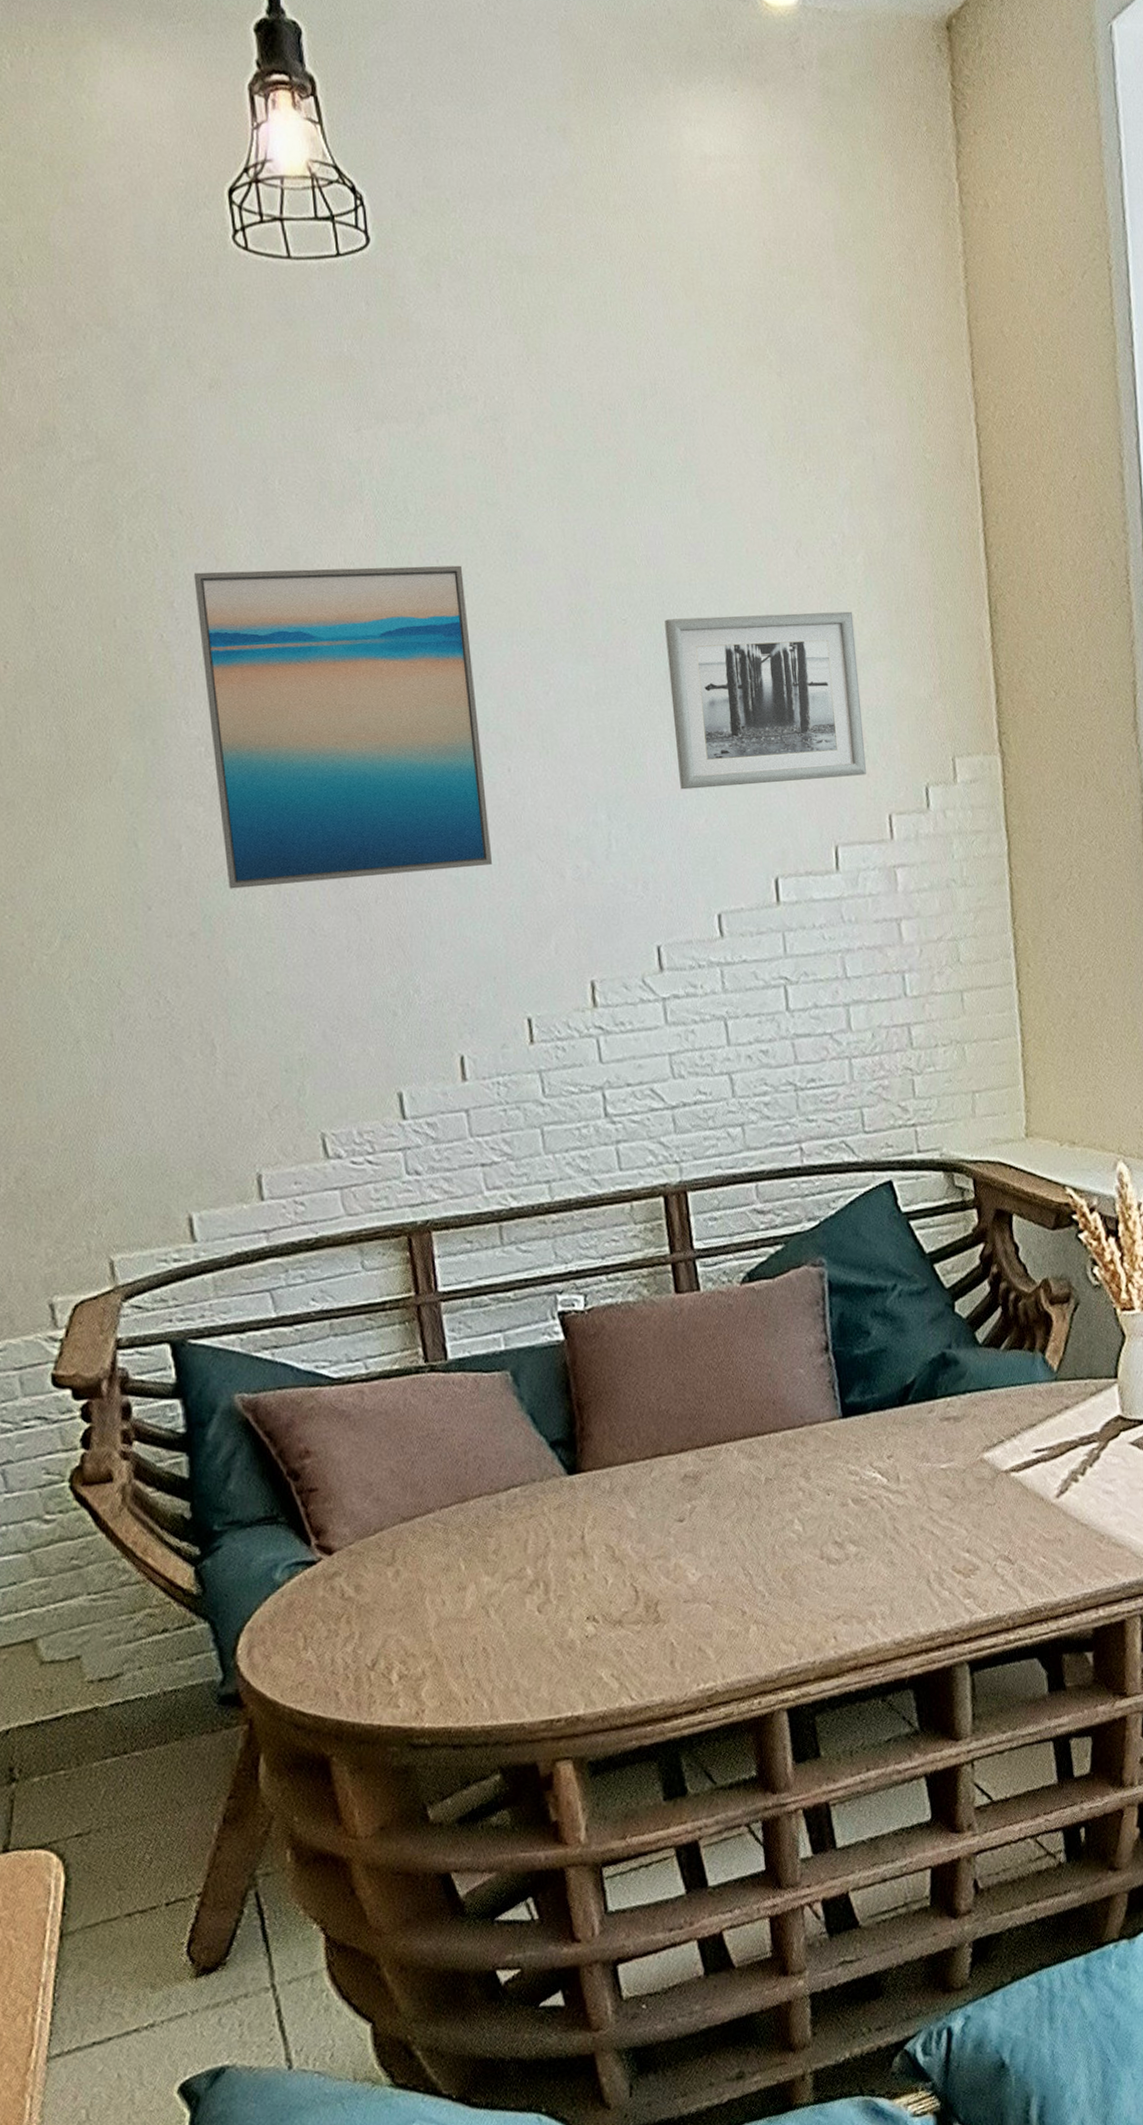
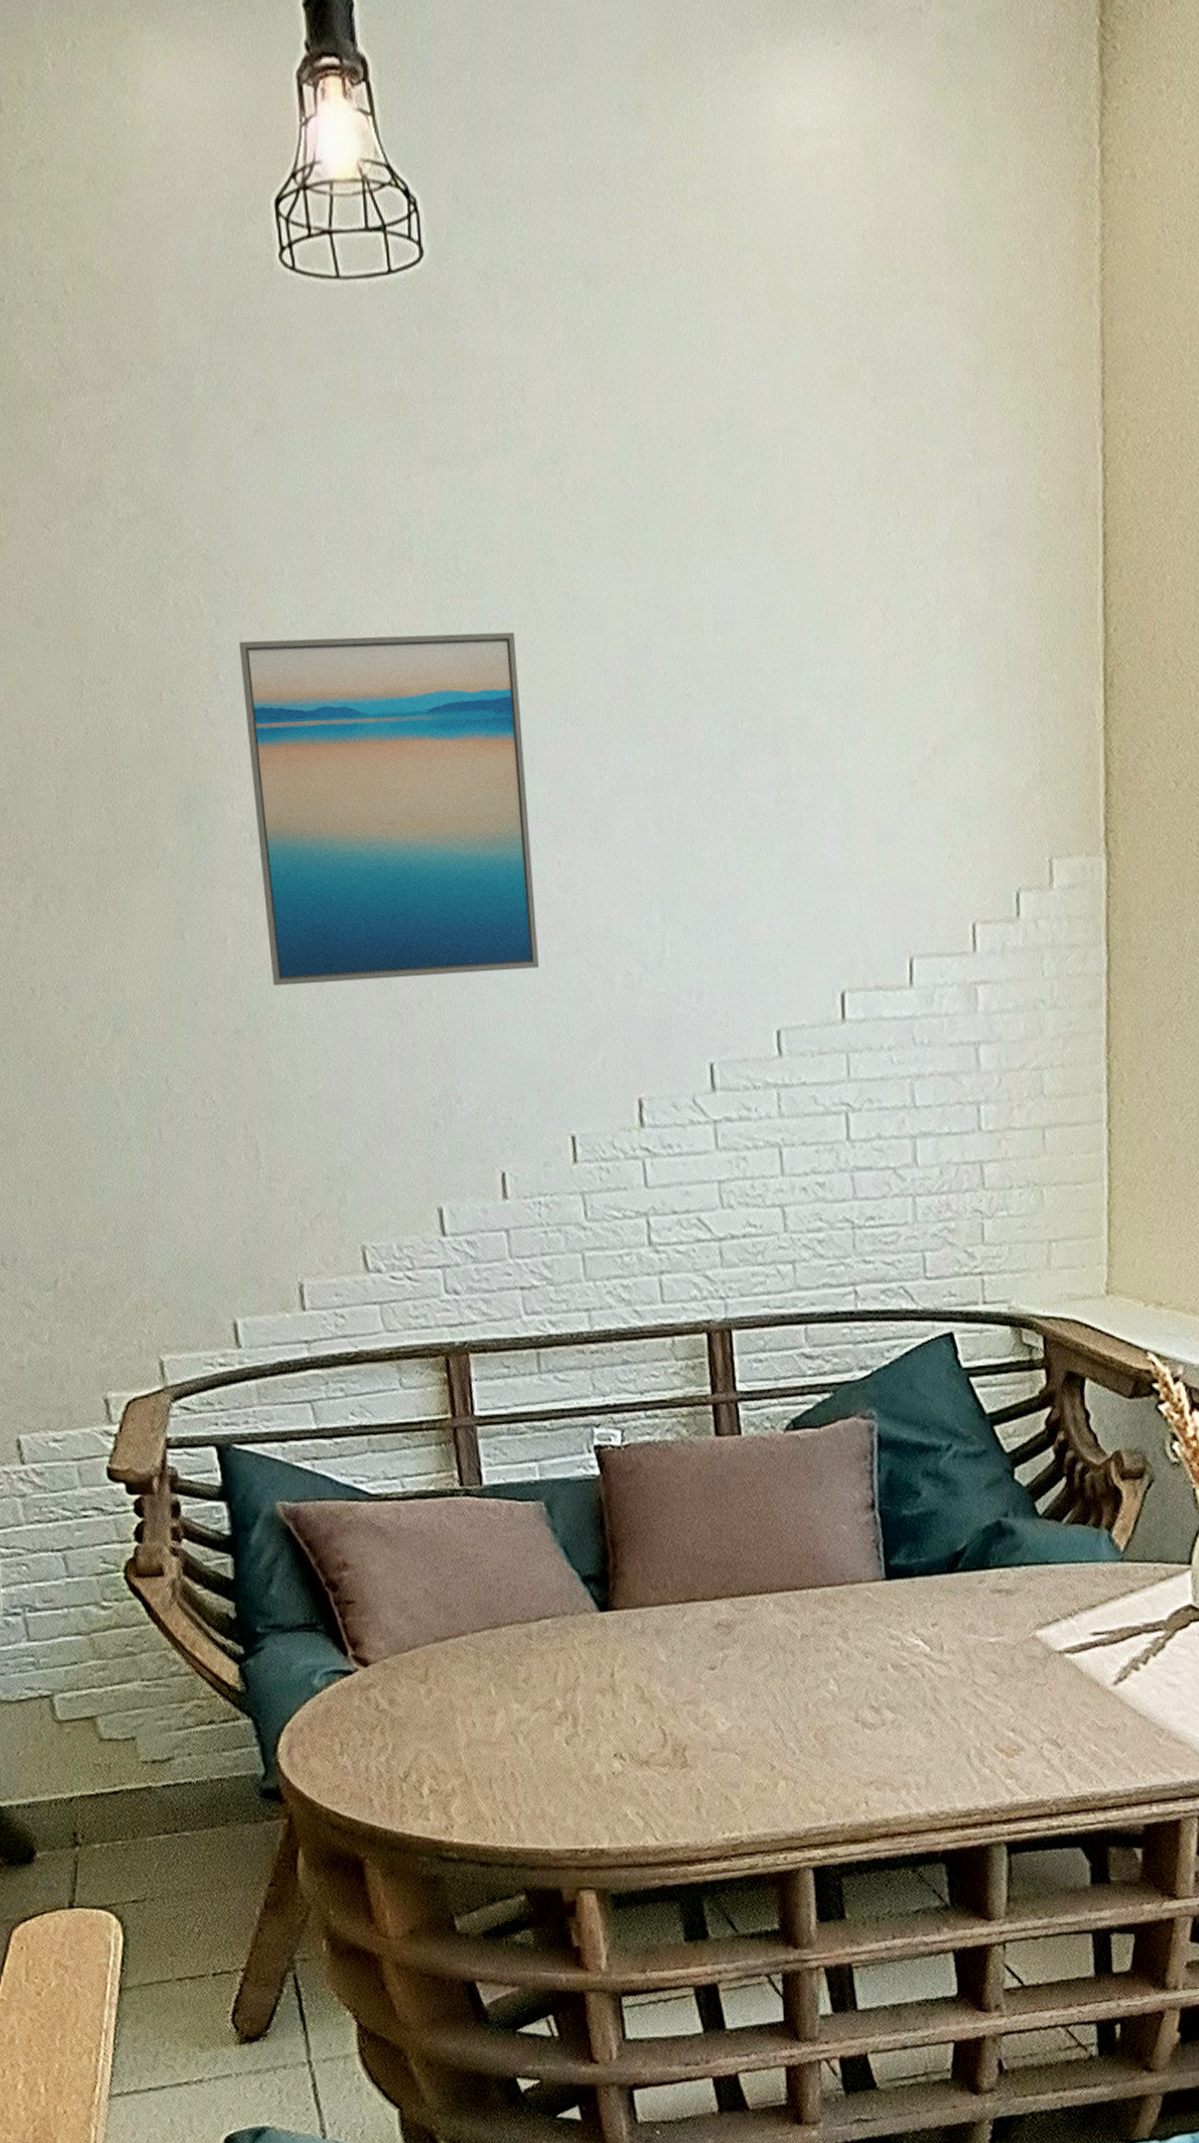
wall art: present [664,611,867,790] -> none [732,684,951,890]

